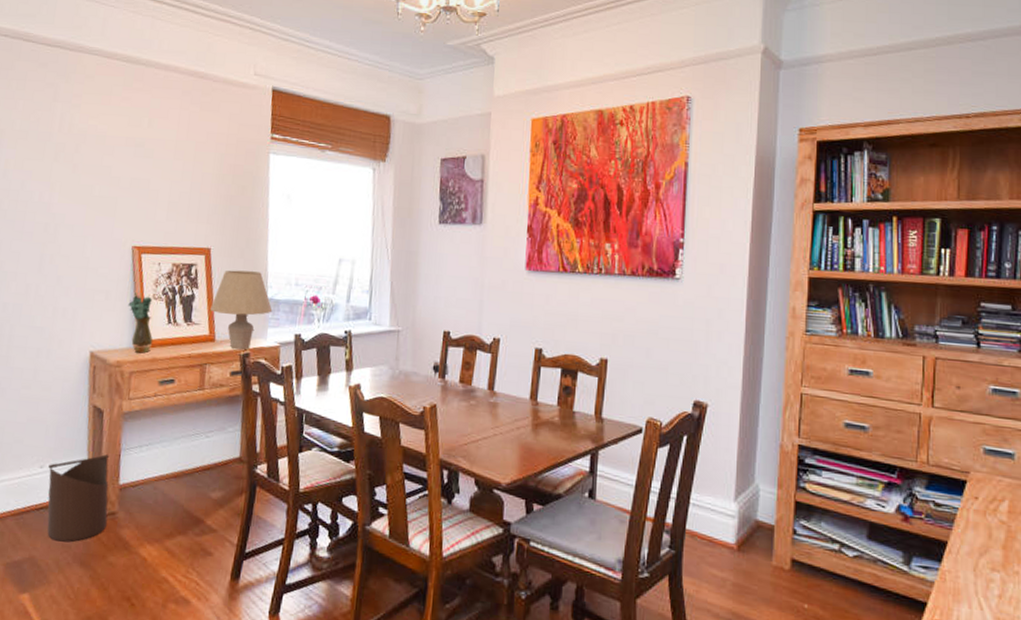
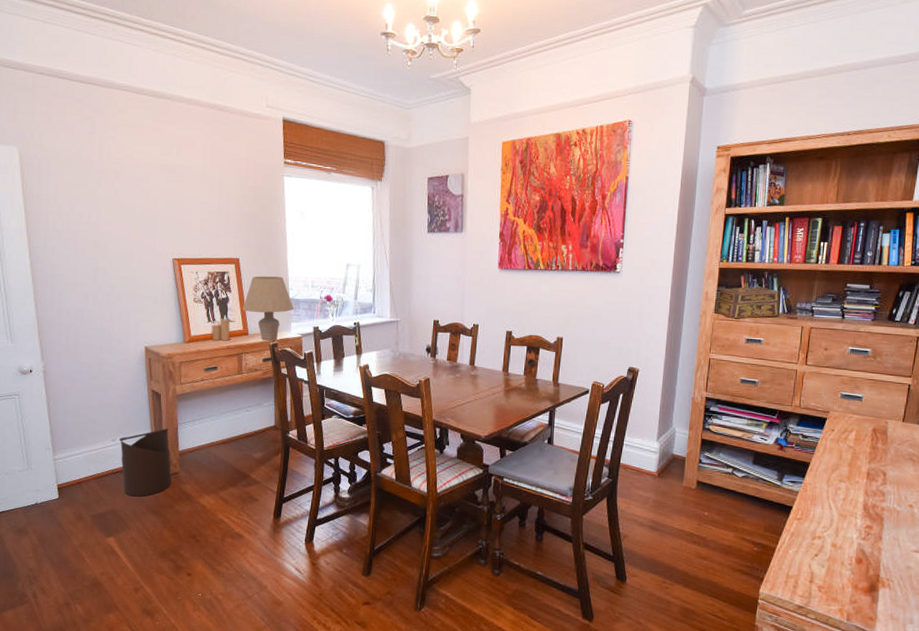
vase: present [128,294,153,354] -> none [173,298,197,347]
candle: none [170,316,195,348] -> present [211,315,230,341]
decorative box: none [804,302,892,344] -> present [713,286,781,319]

